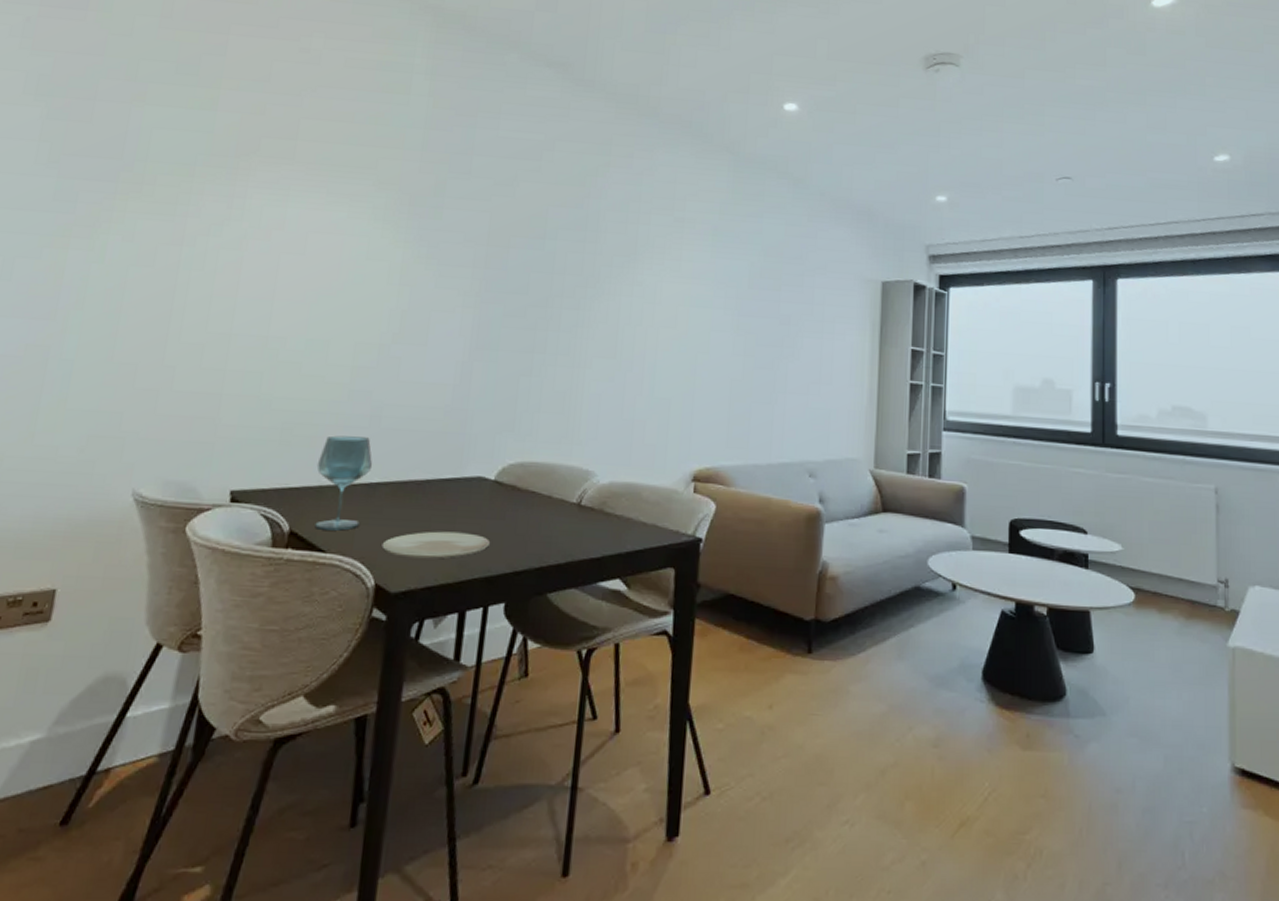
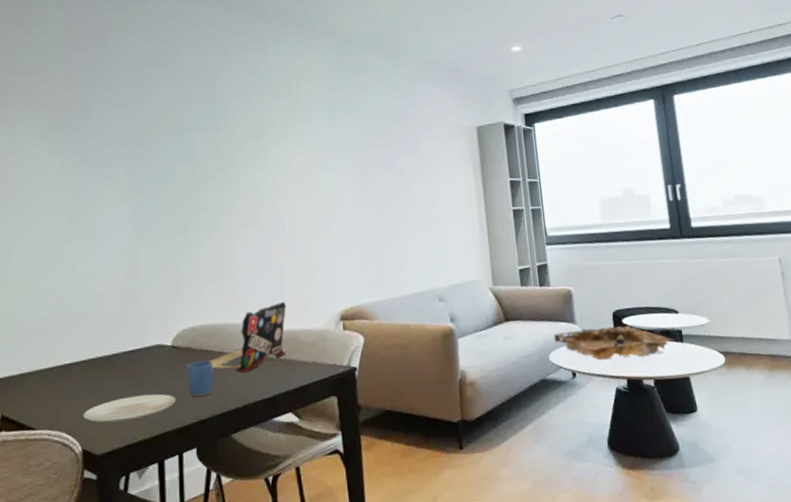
wine glass: present [315,435,373,531] -> none [15,326,64,411]
mug: none [506,503,539,545] -> present [187,360,213,398]
laptop: none [534,449,633,525] -> present [209,301,287,373]
decorative tray: none [937,535,1078,578] -> present [554,326,674,359]

